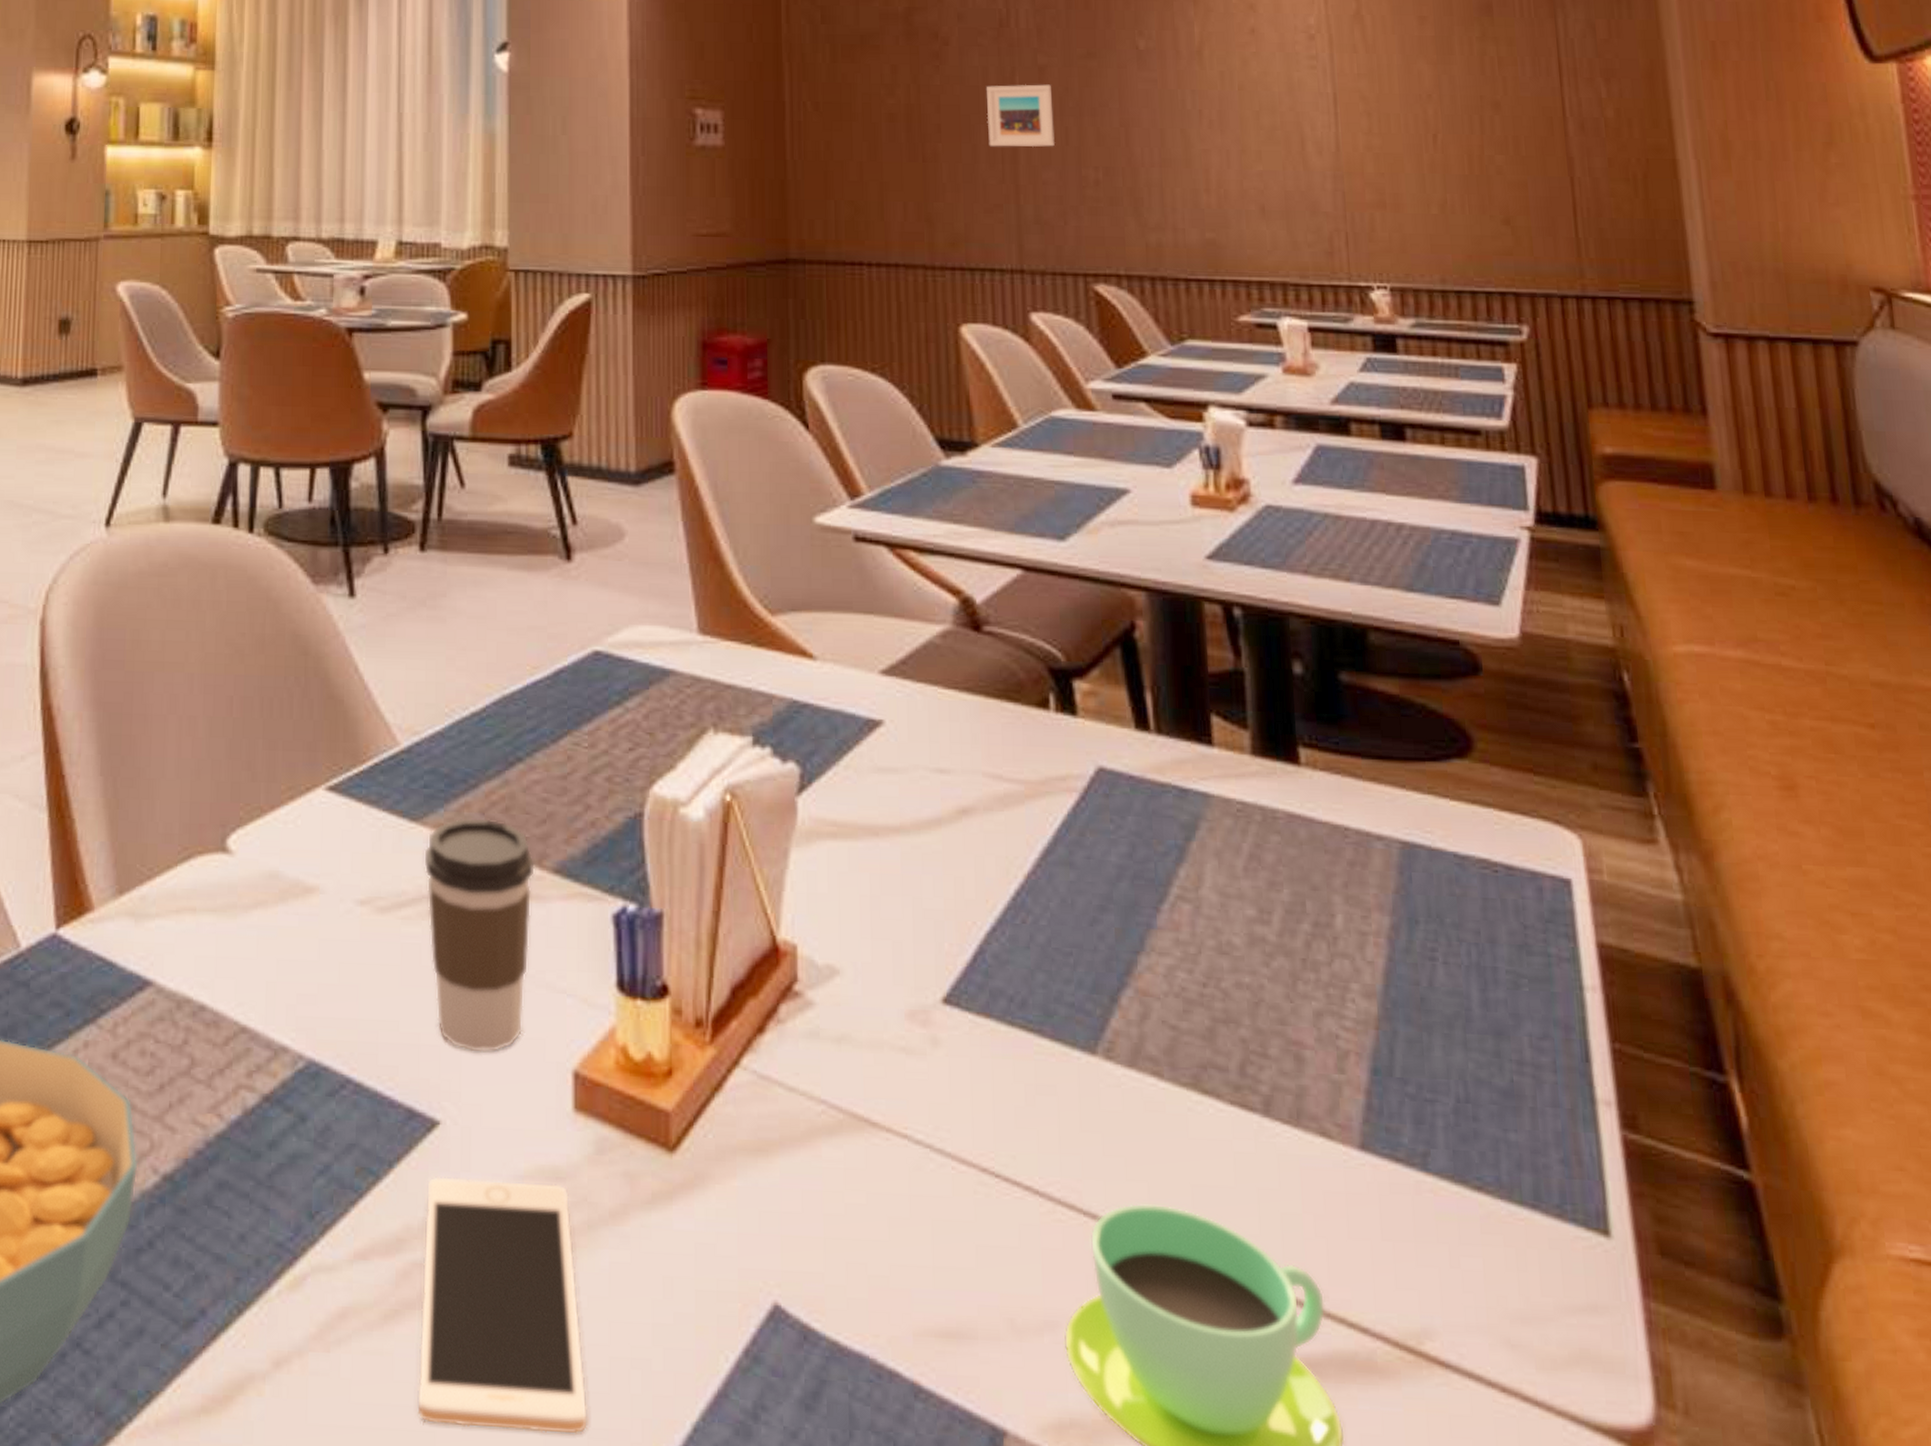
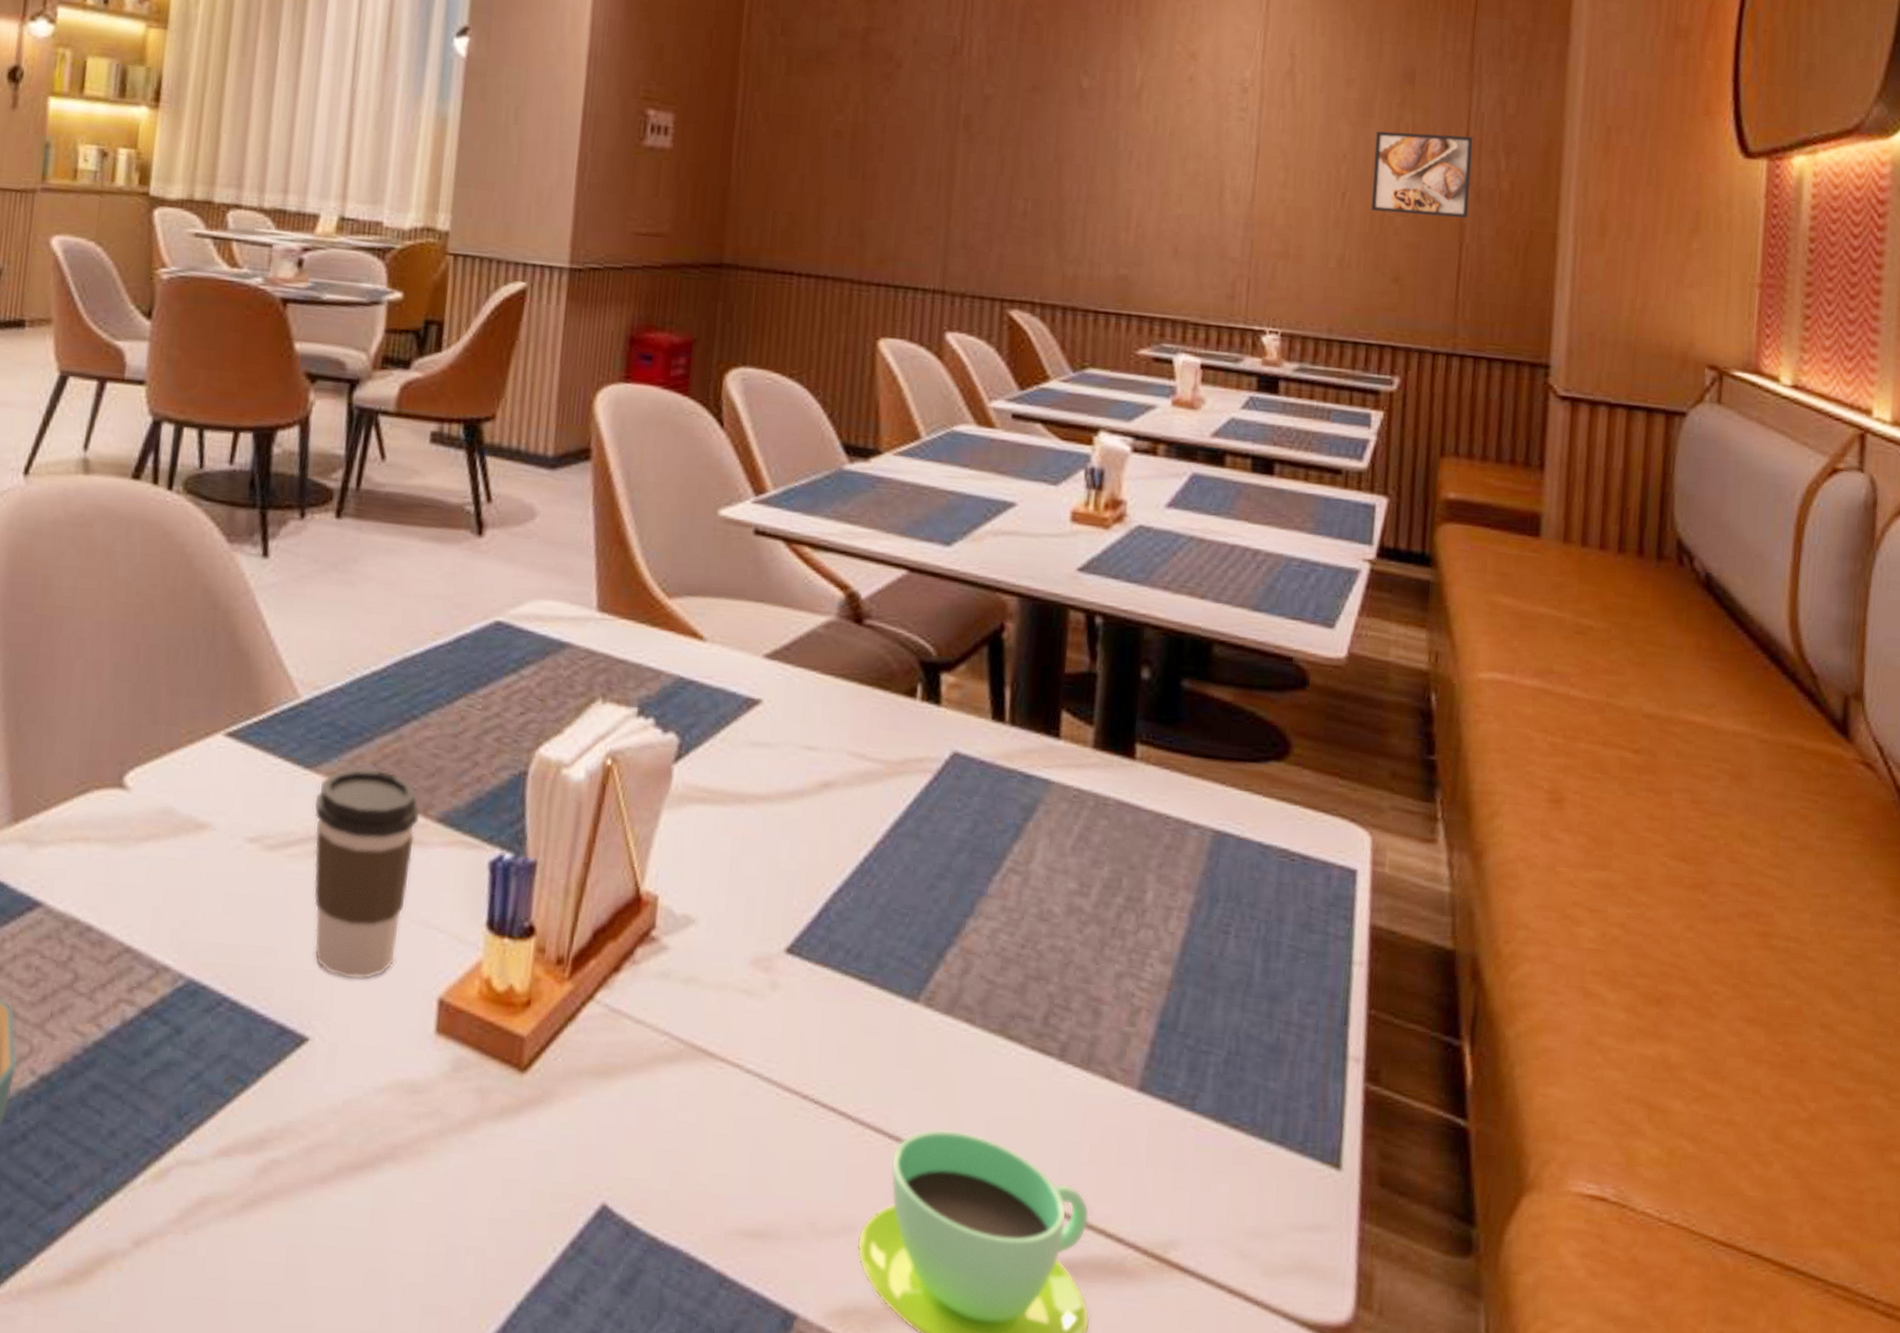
cell phone: present [417,1176,589,1435] -> none [265,1086,424,1310]
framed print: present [986,84,1055,148] -> none [927,110,994,175]
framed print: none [1459,65,1575,152] -> present [1371,131,1473,219]

